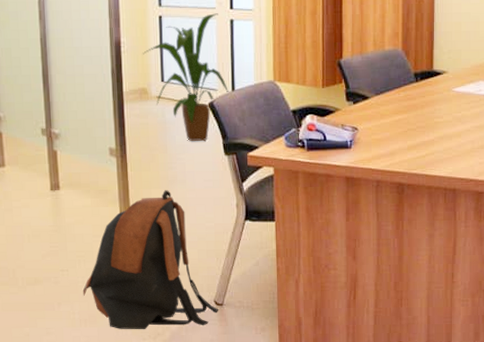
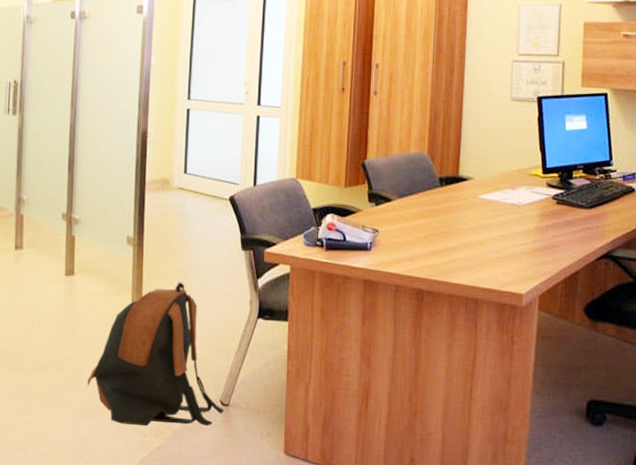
house plant: present [142,13,229,142] -> none [167,109,250,235]

